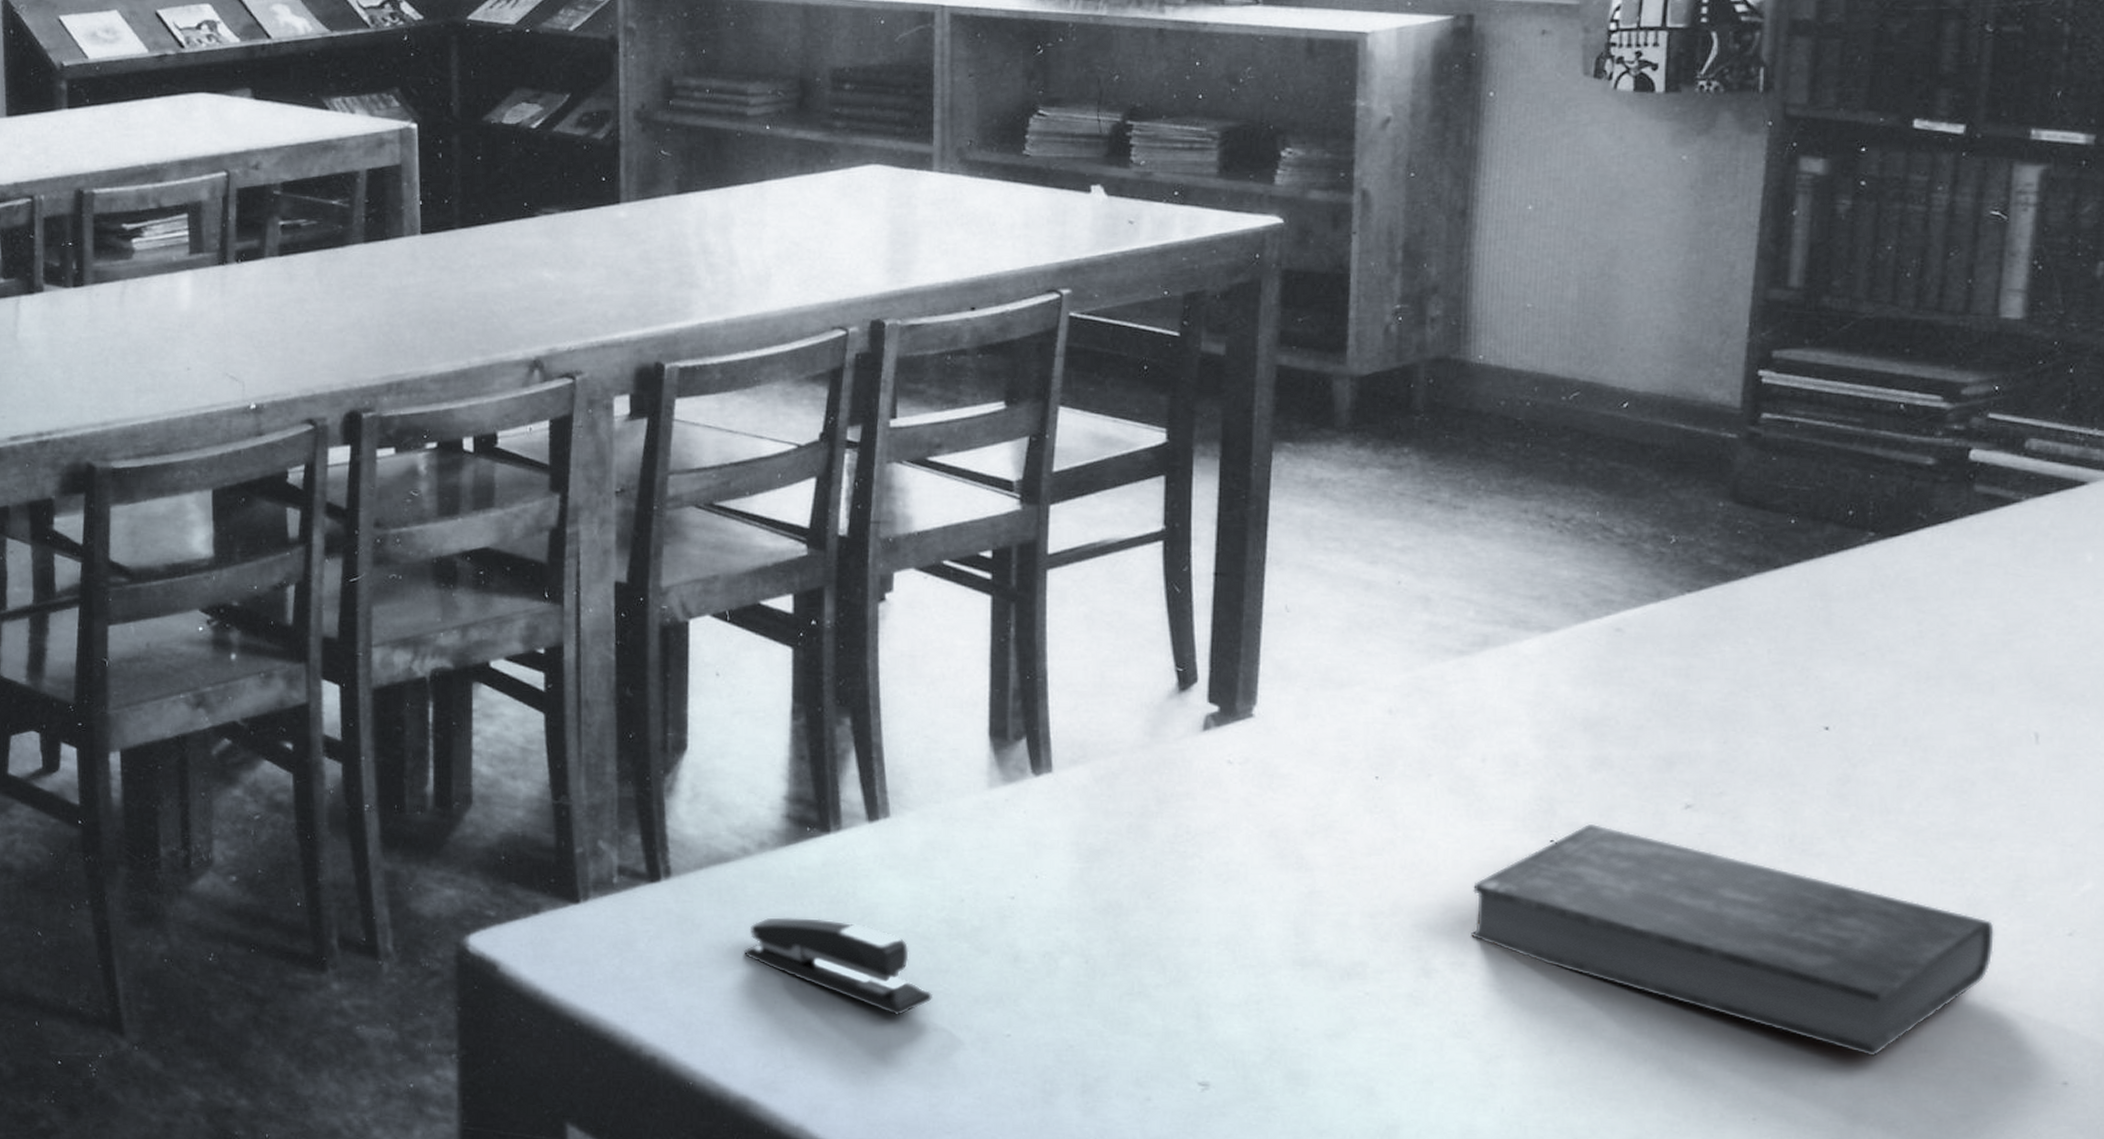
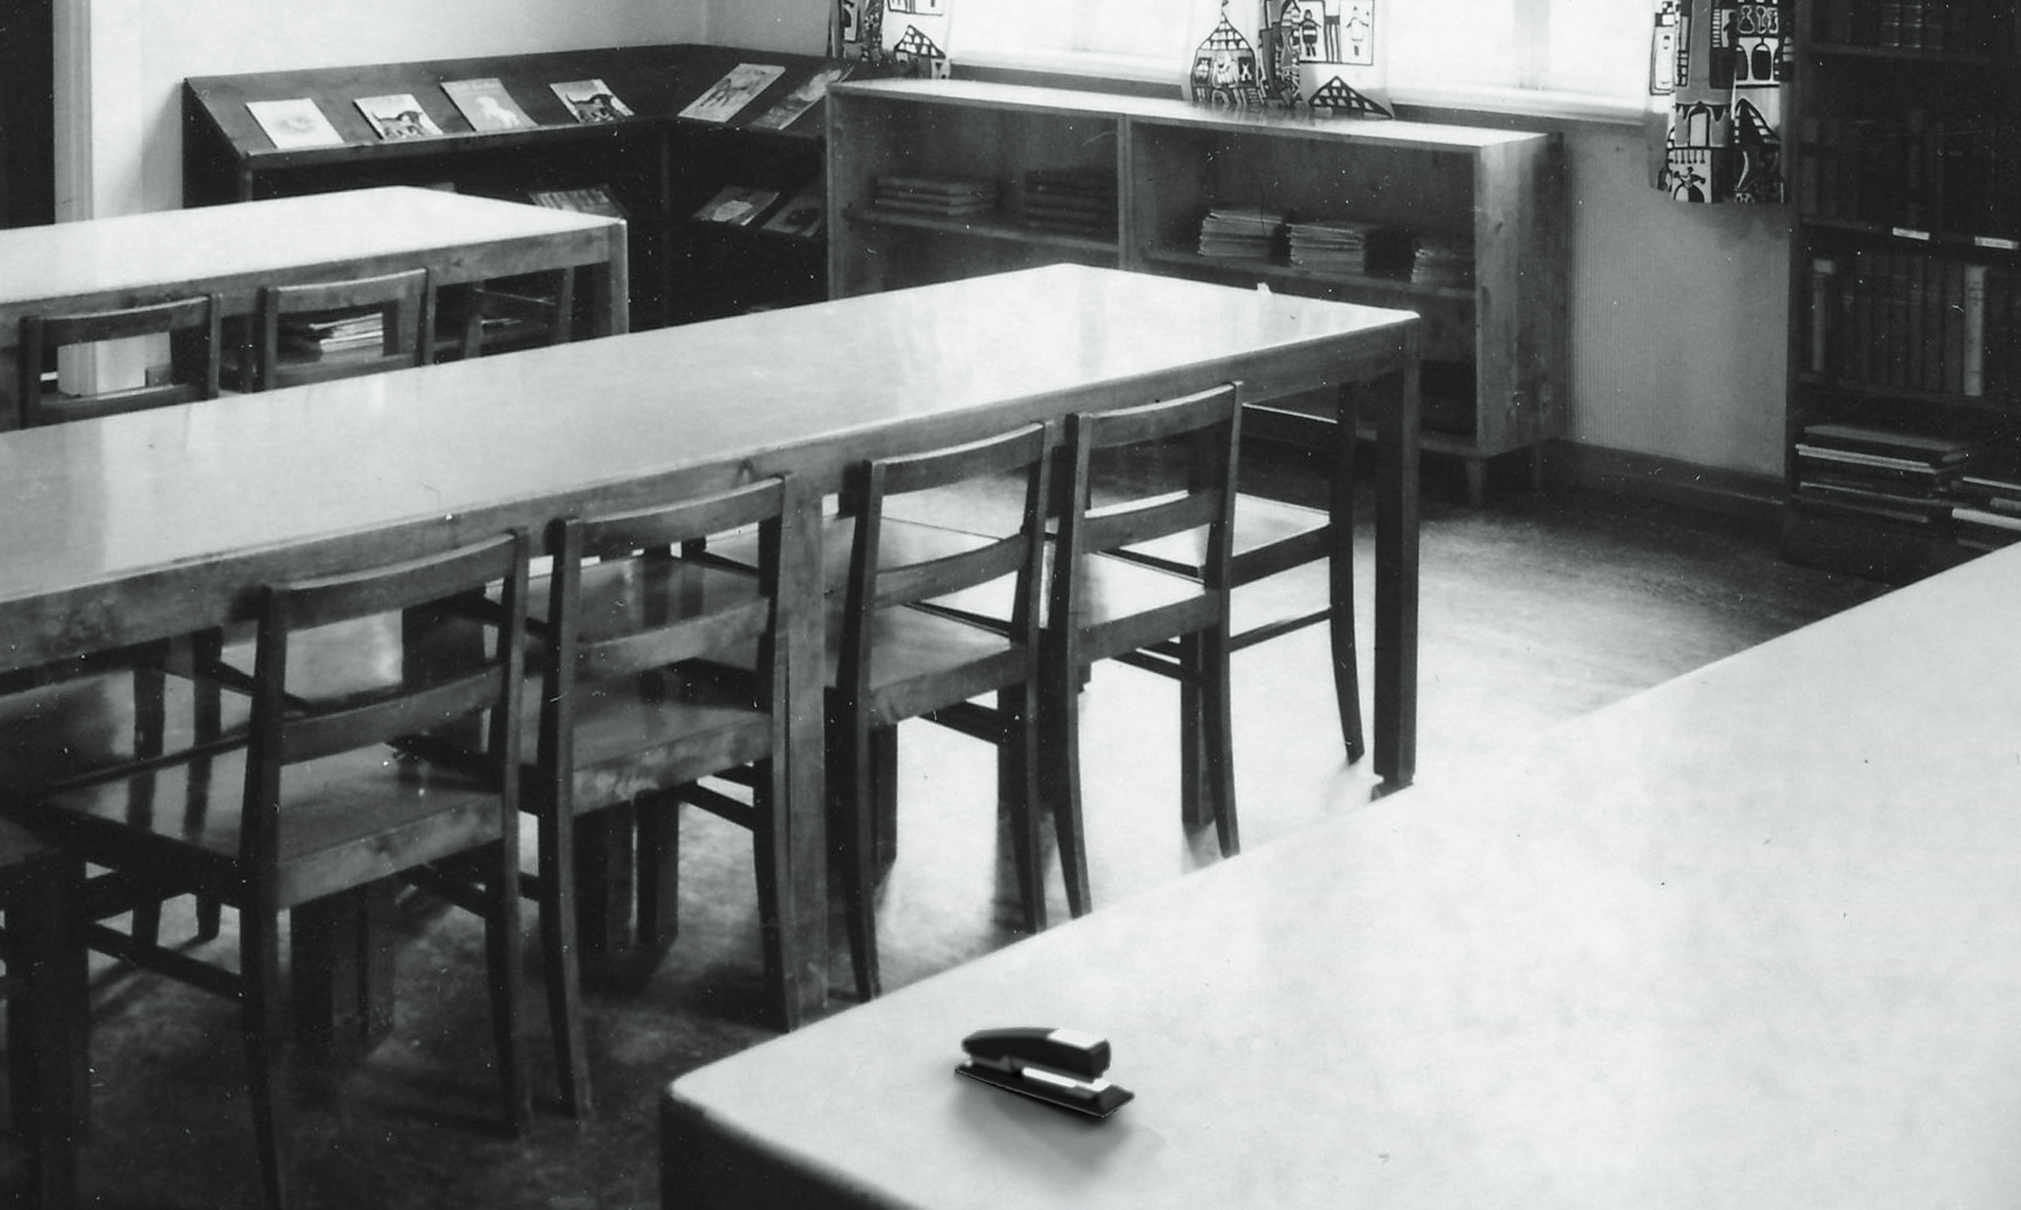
bible: present [1471,823,1994,1057] -> none [1602,864,2001,1061]

